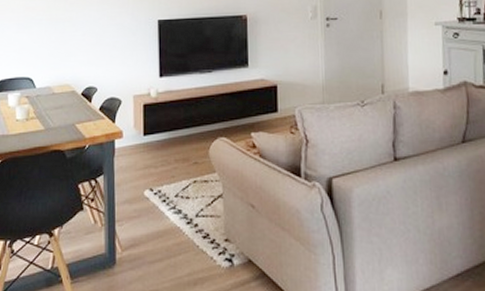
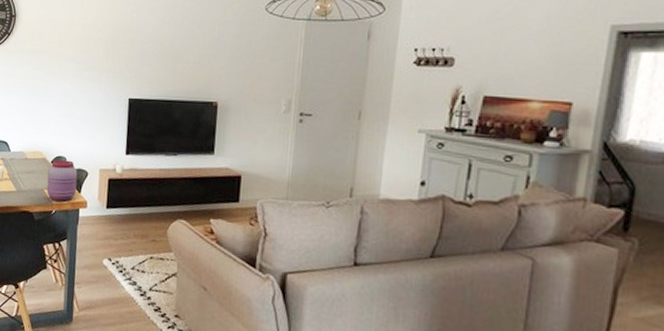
jar: none [78,90,110,136] -> present [46,159,78,202]

